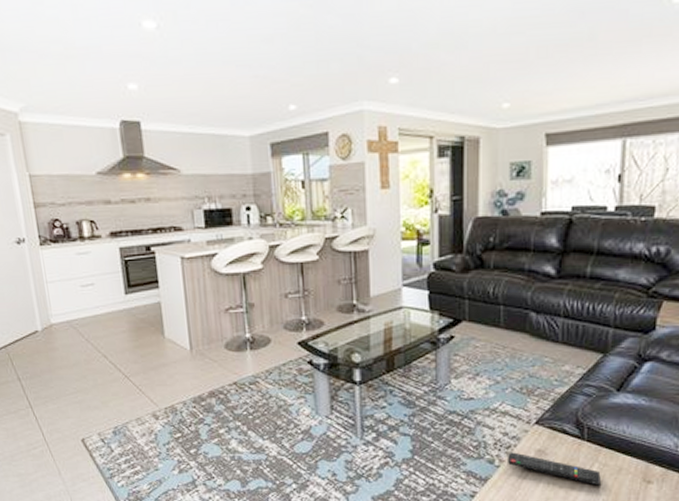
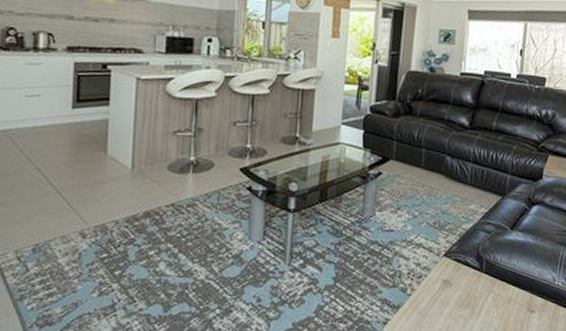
remote control: present [506,452,602,486] -> none [417,281,495,314]

